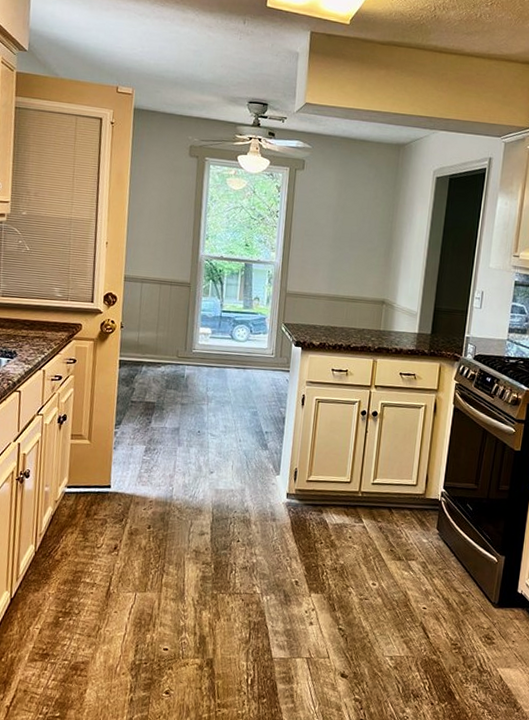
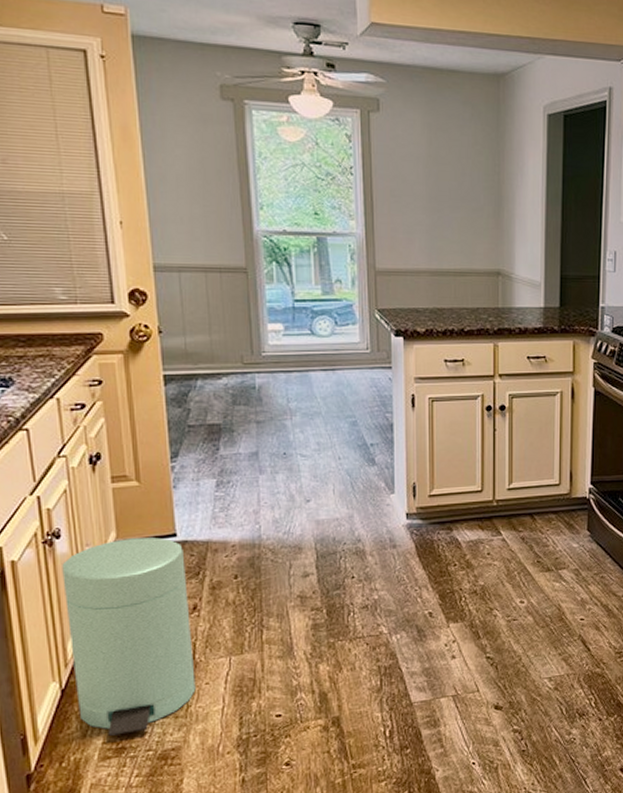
trash can: none [20,484,114,643] -> present [62,537,196,736]

